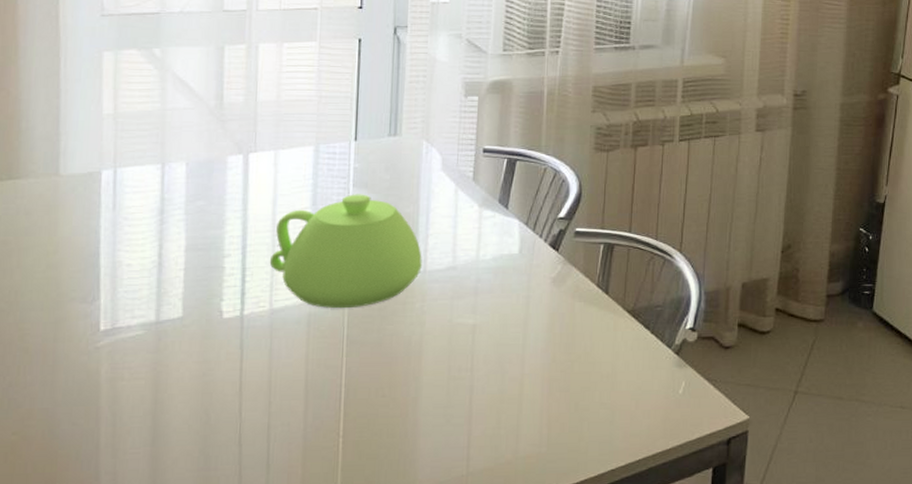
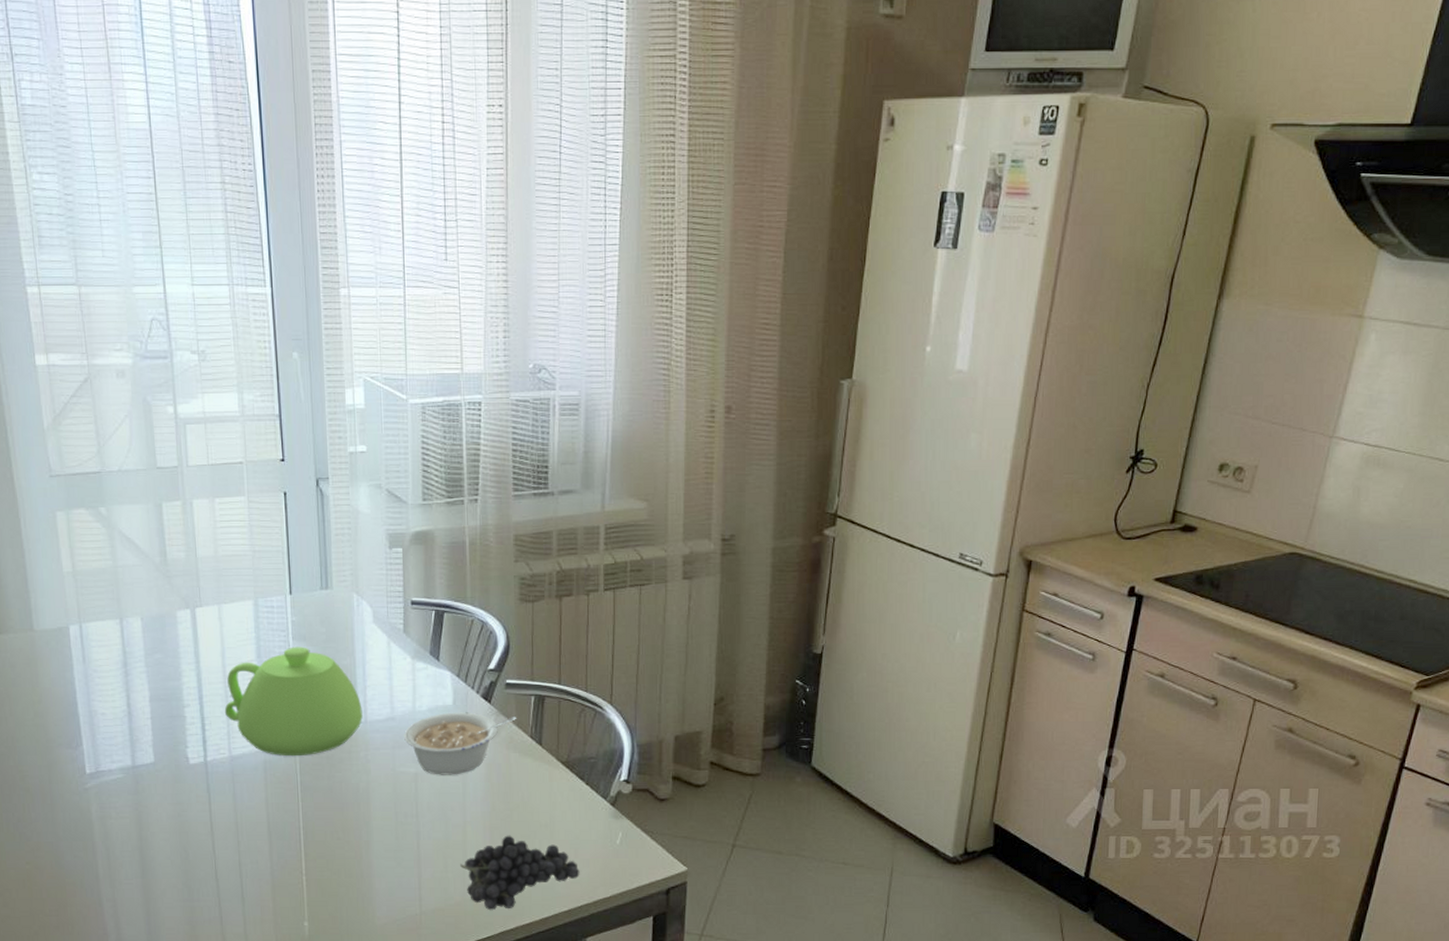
legume: none [465,261,584,326] -> present [404,712,516,775]
fruit: none [514,387,640,469] -> present [460,835,580,911]

